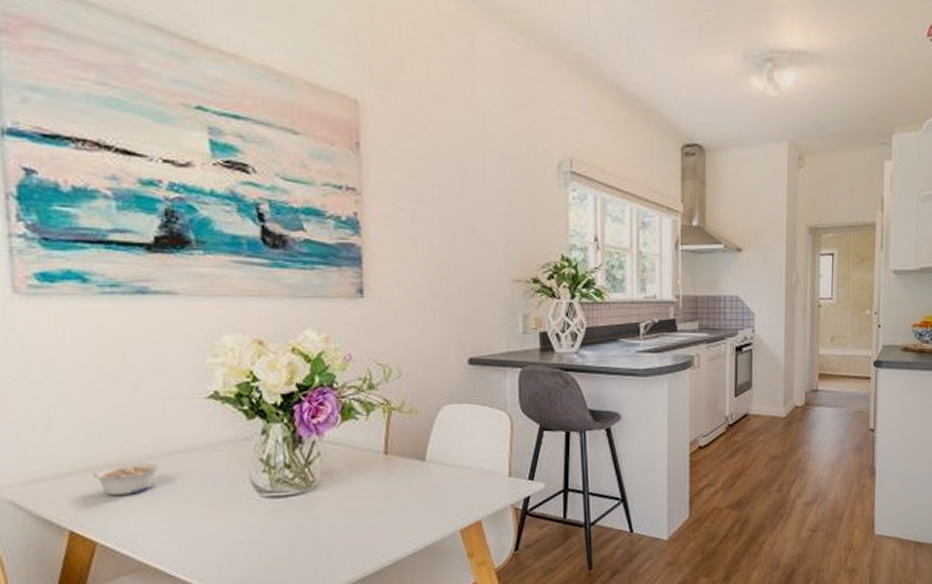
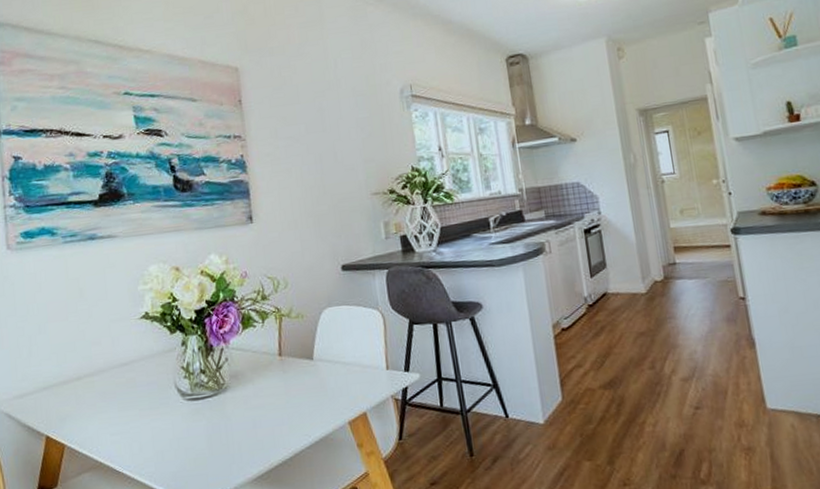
legume: present [93,463,160,495] -> none [61,375,109,405]

